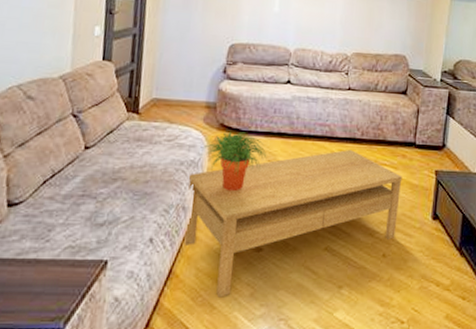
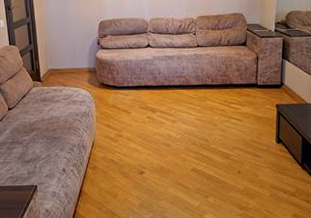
coffee table: present [184,149,403,298] -> none [83,93,249,207]
potted plant: present [203,131,267,192] -> none [91,88,139,133]

